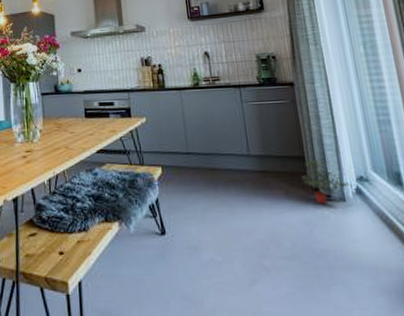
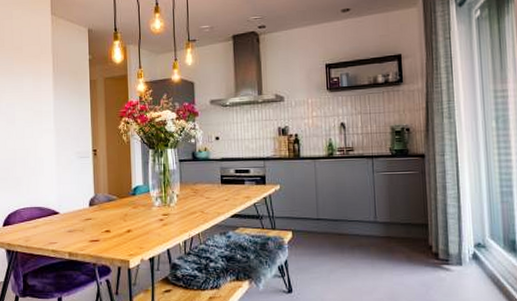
potted plant: present [301,160,352,204] -> none [423,227,470,268]

